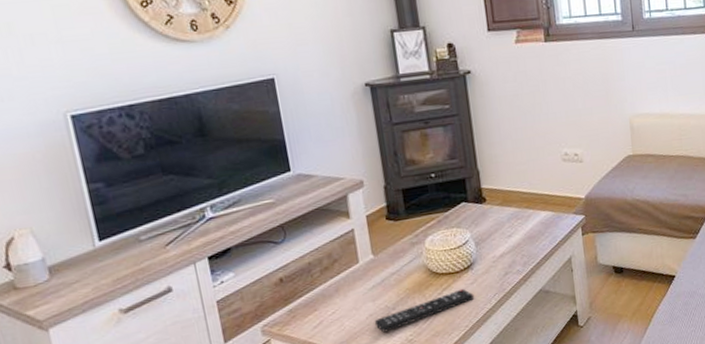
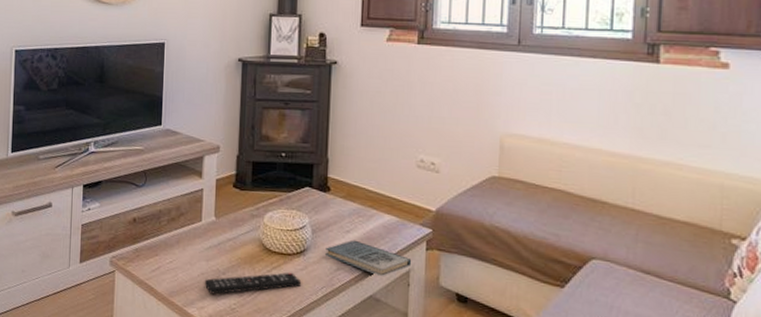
book: none [491,242,572,270] -> present [325,240,412,277]

